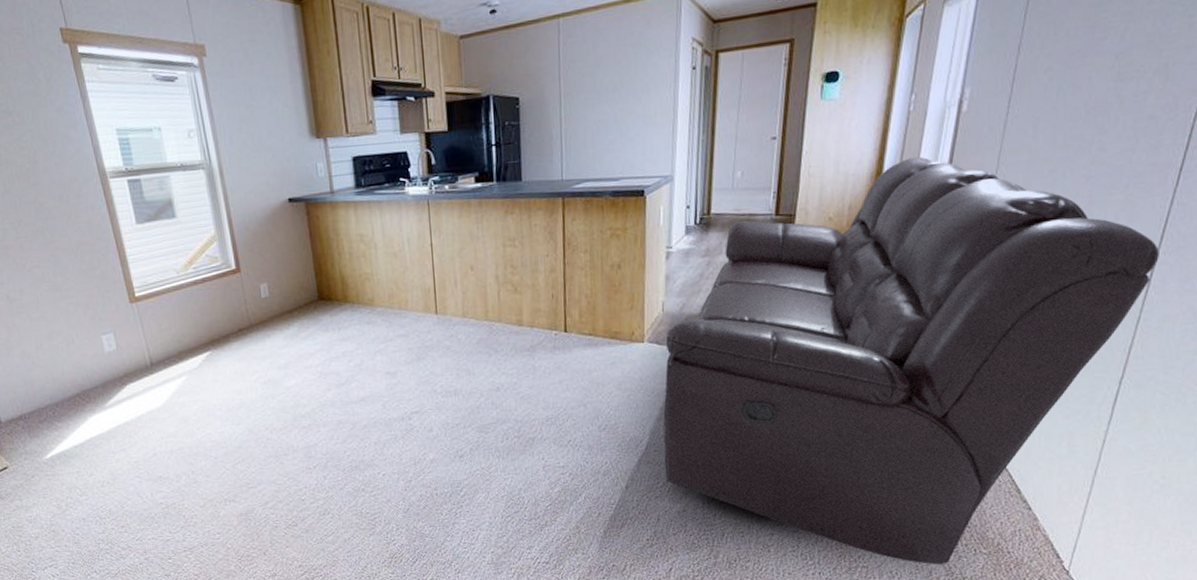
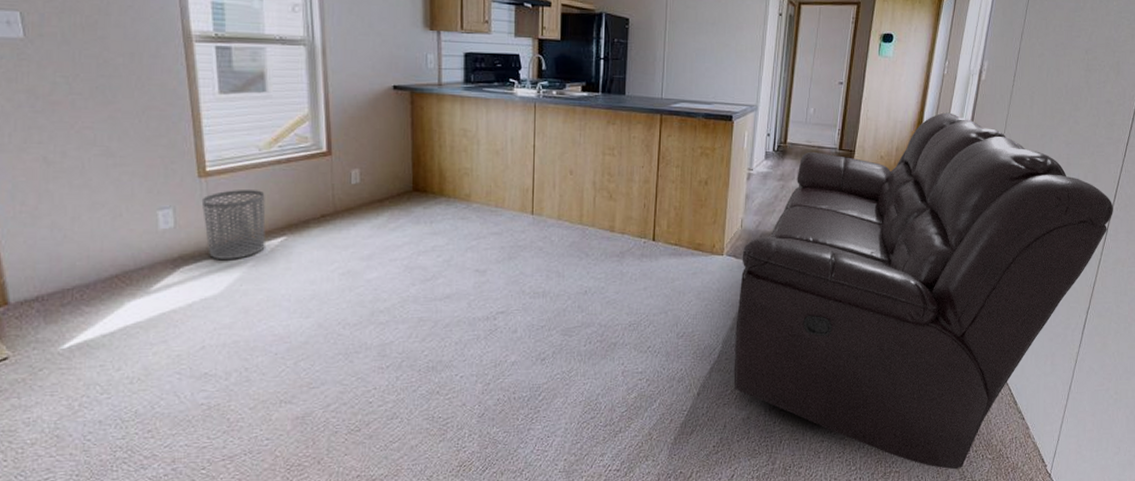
waste bin: none [135,310,194,376] -> present [201,190,266,259]

